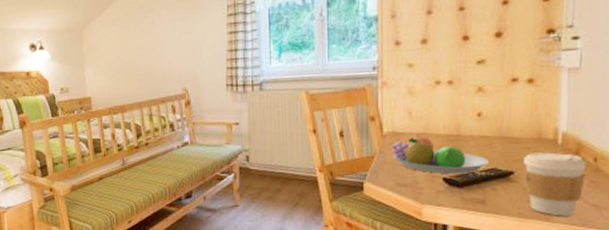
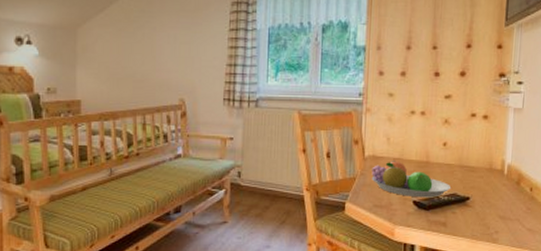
coffee cup: present [524,152,586,216] -> none [478,181,525,239]

